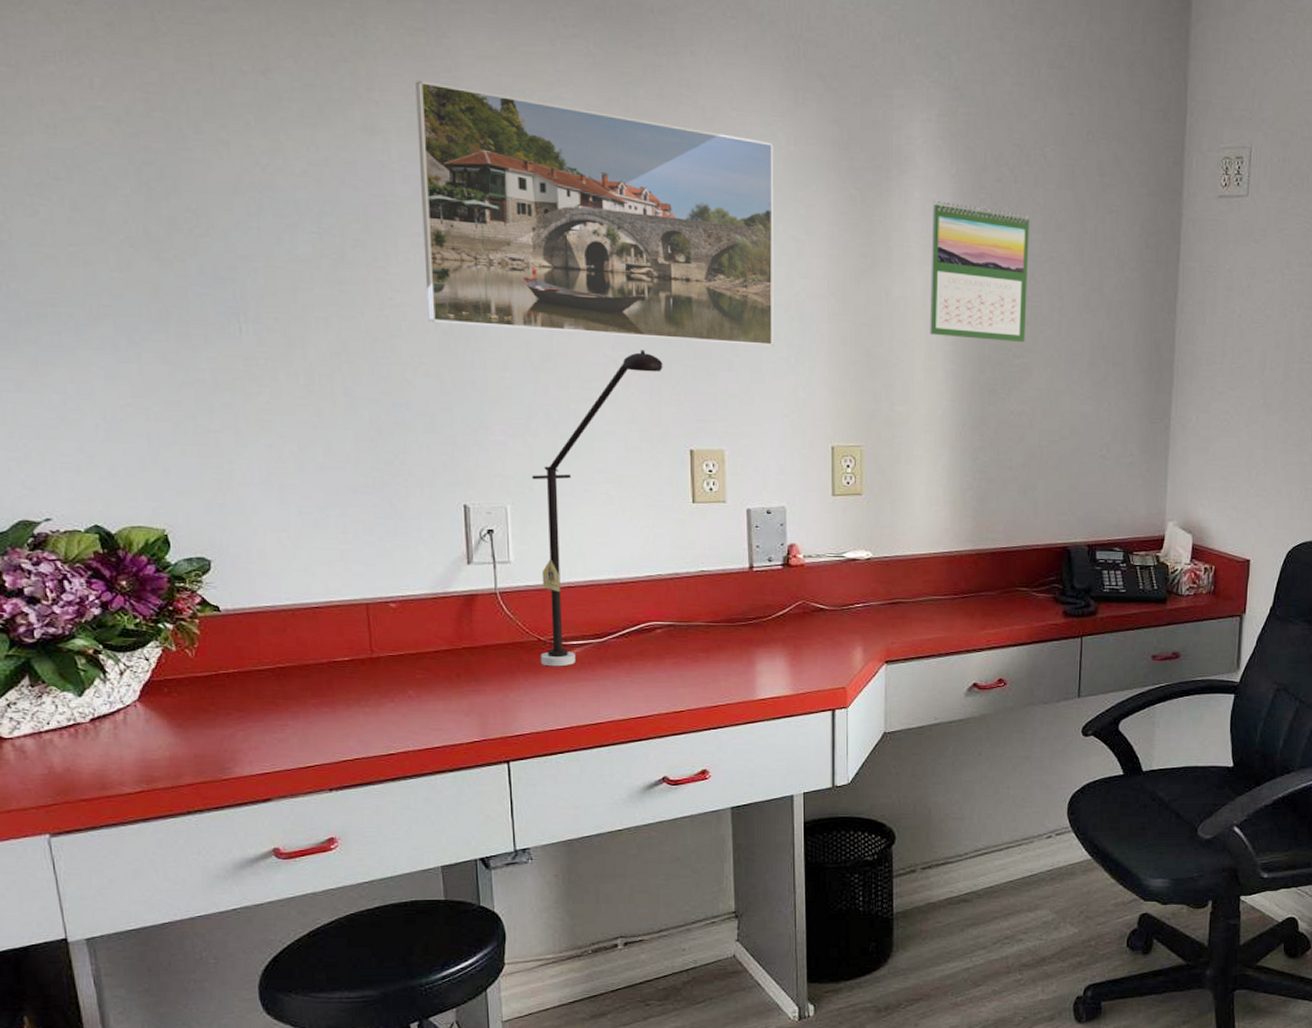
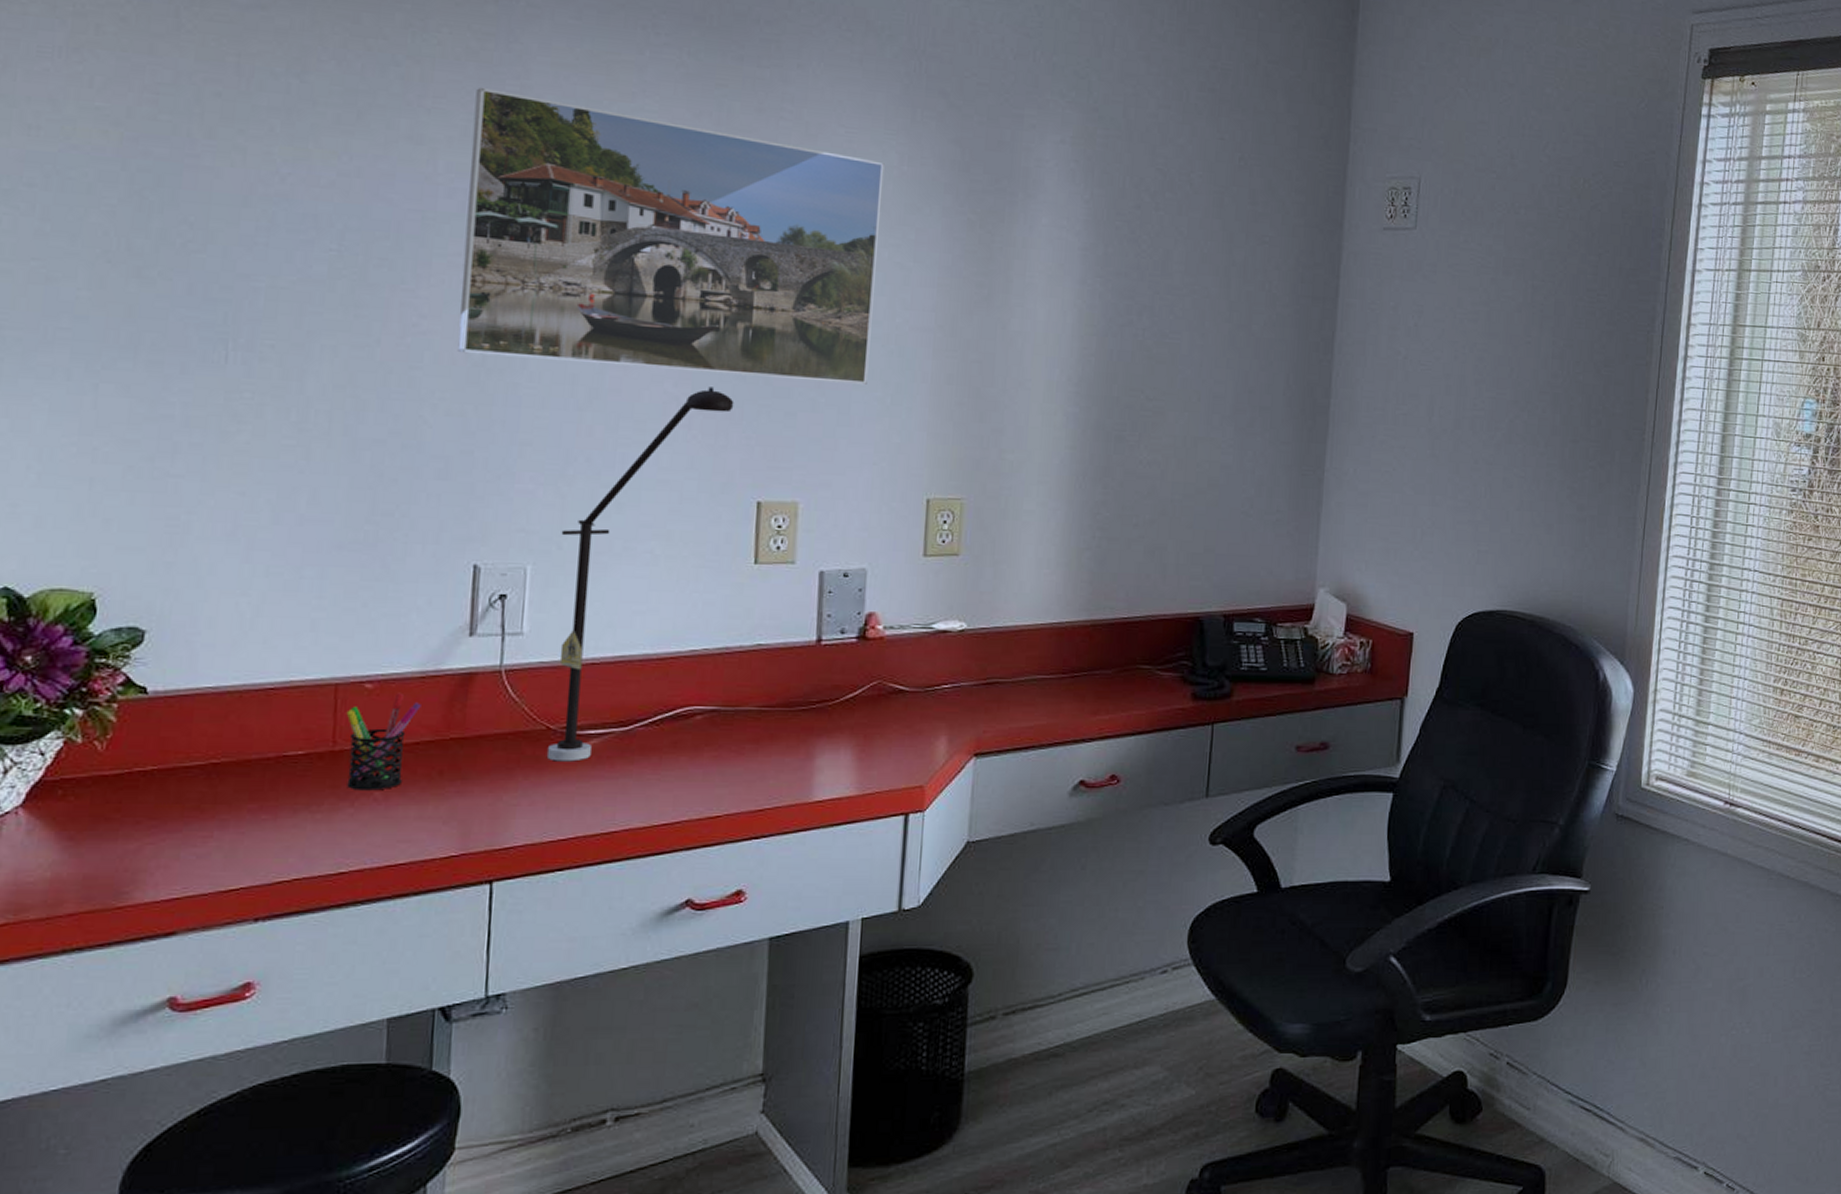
pen holder: none [377,610,436,689] -> present [346,692,421,791]
calendar: present [930,200,1030,342] -> none [1051,227,1171,383]

